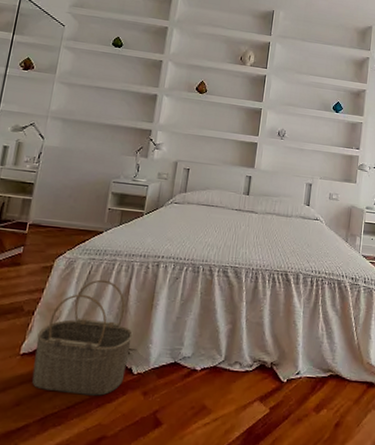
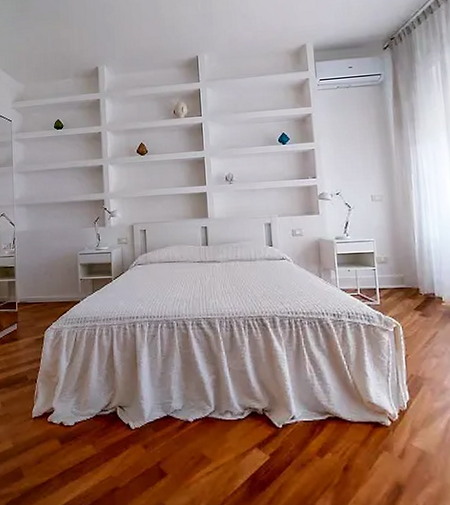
wicker basket: present [32,279,133,396] -> none [43,345,124,451]

